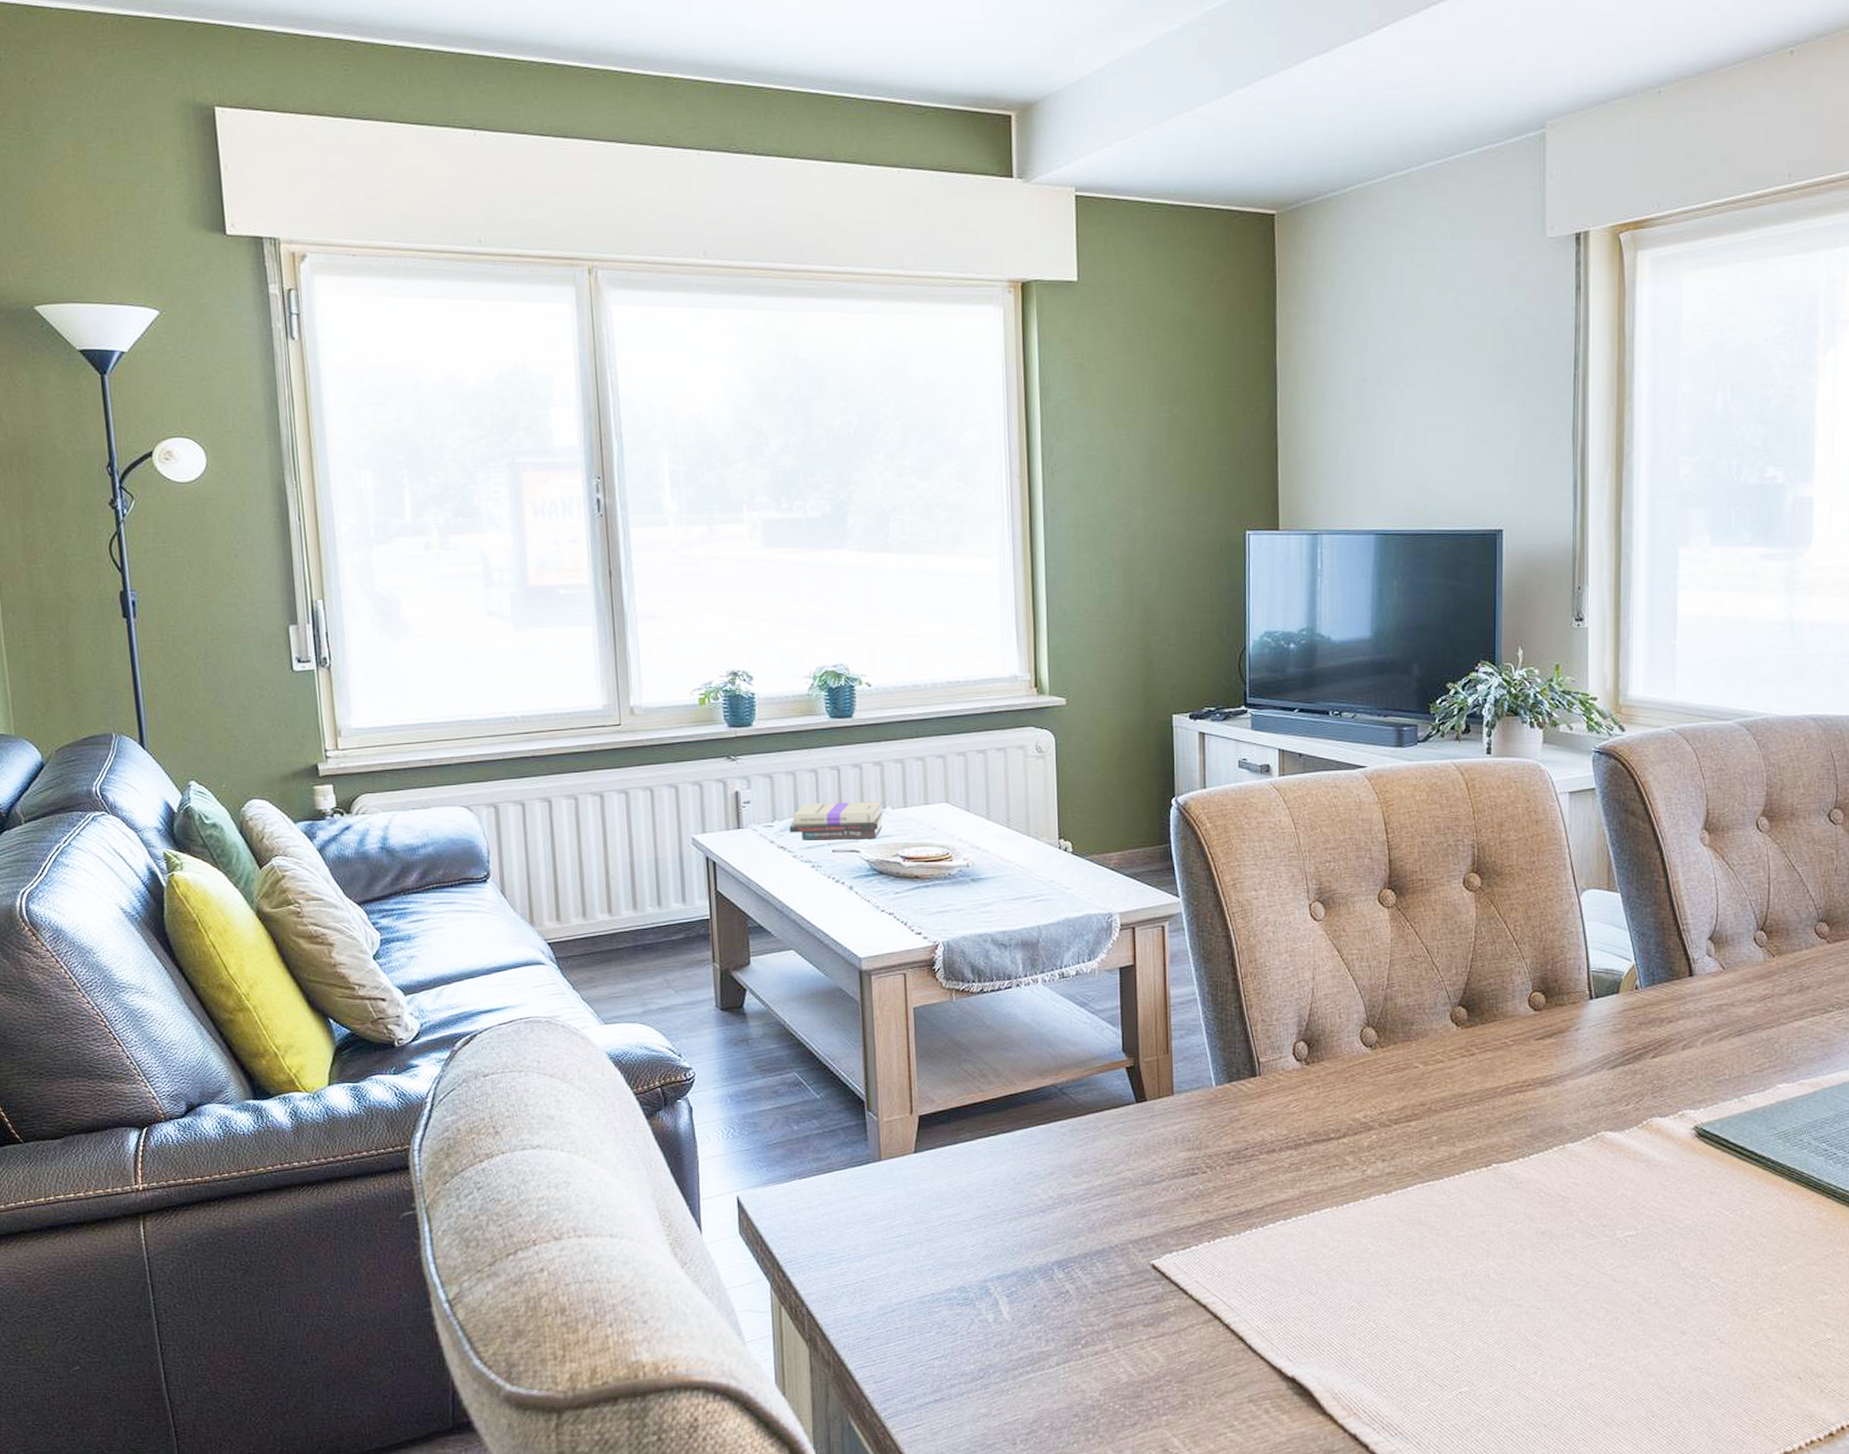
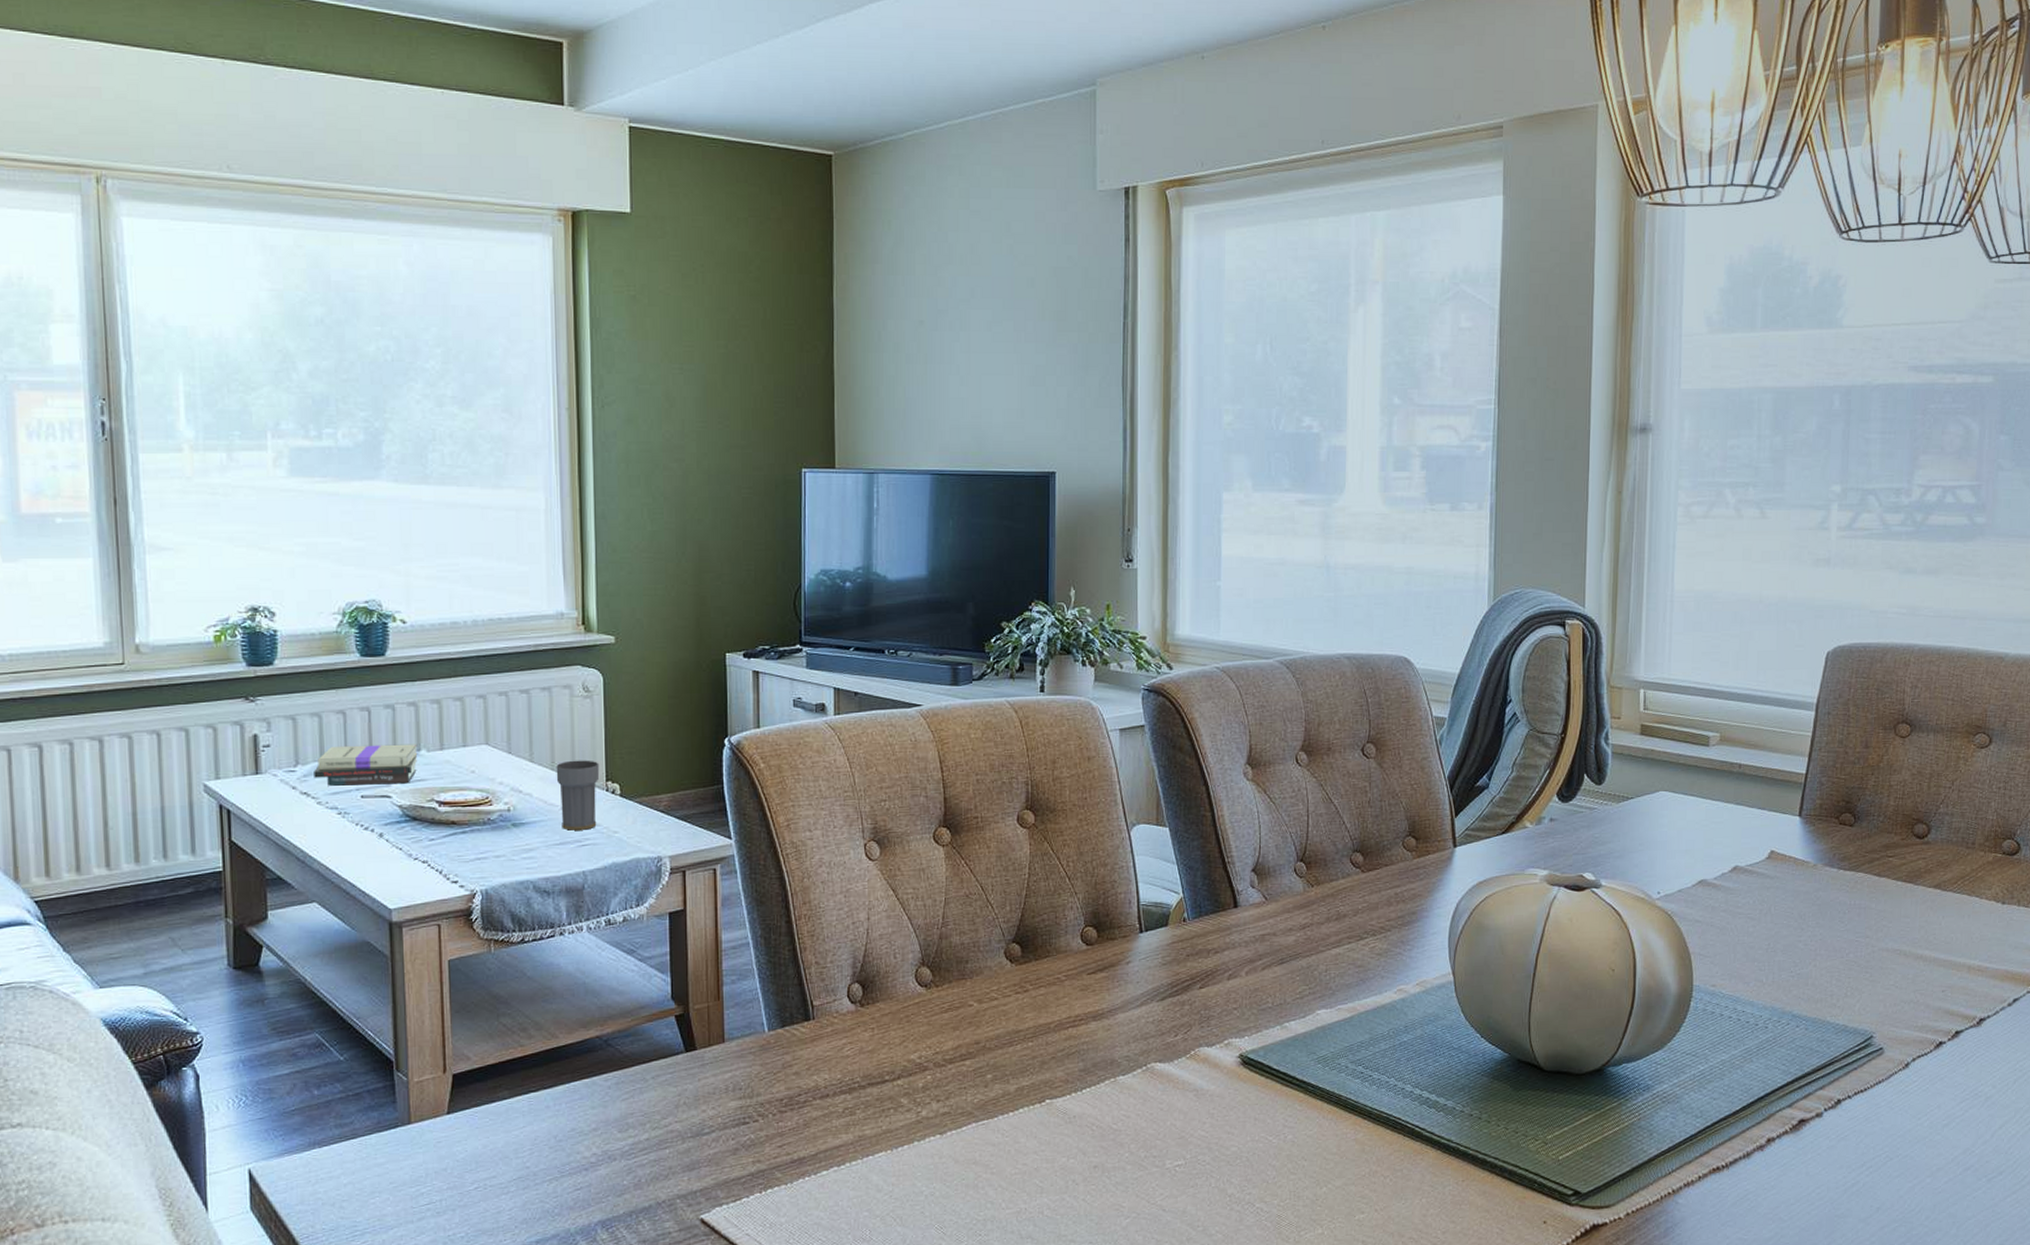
cup: none [1011,818,1053,886] -> present [556,760,600,831]

